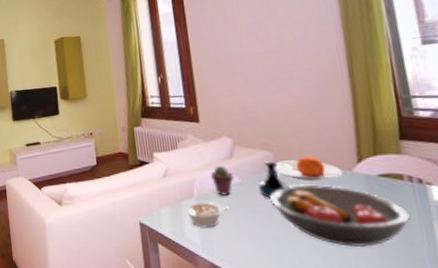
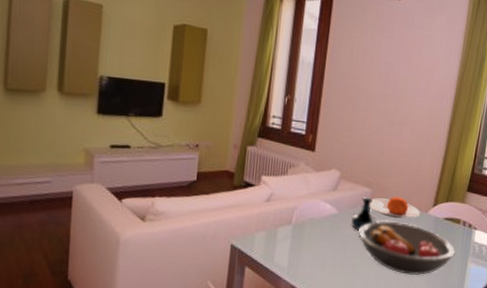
legume: present [184,201,230,228] -> none [279,228,322,254]
potted succulent: present [211,165,234,196] -> none [312,196,333,225]

